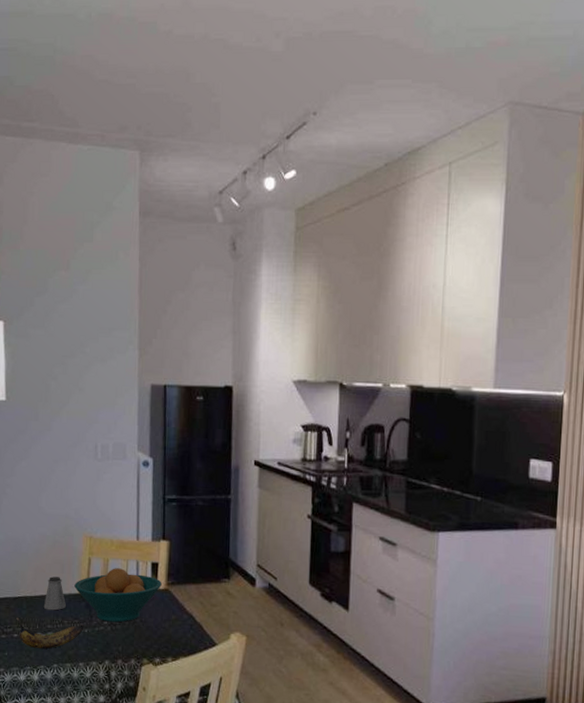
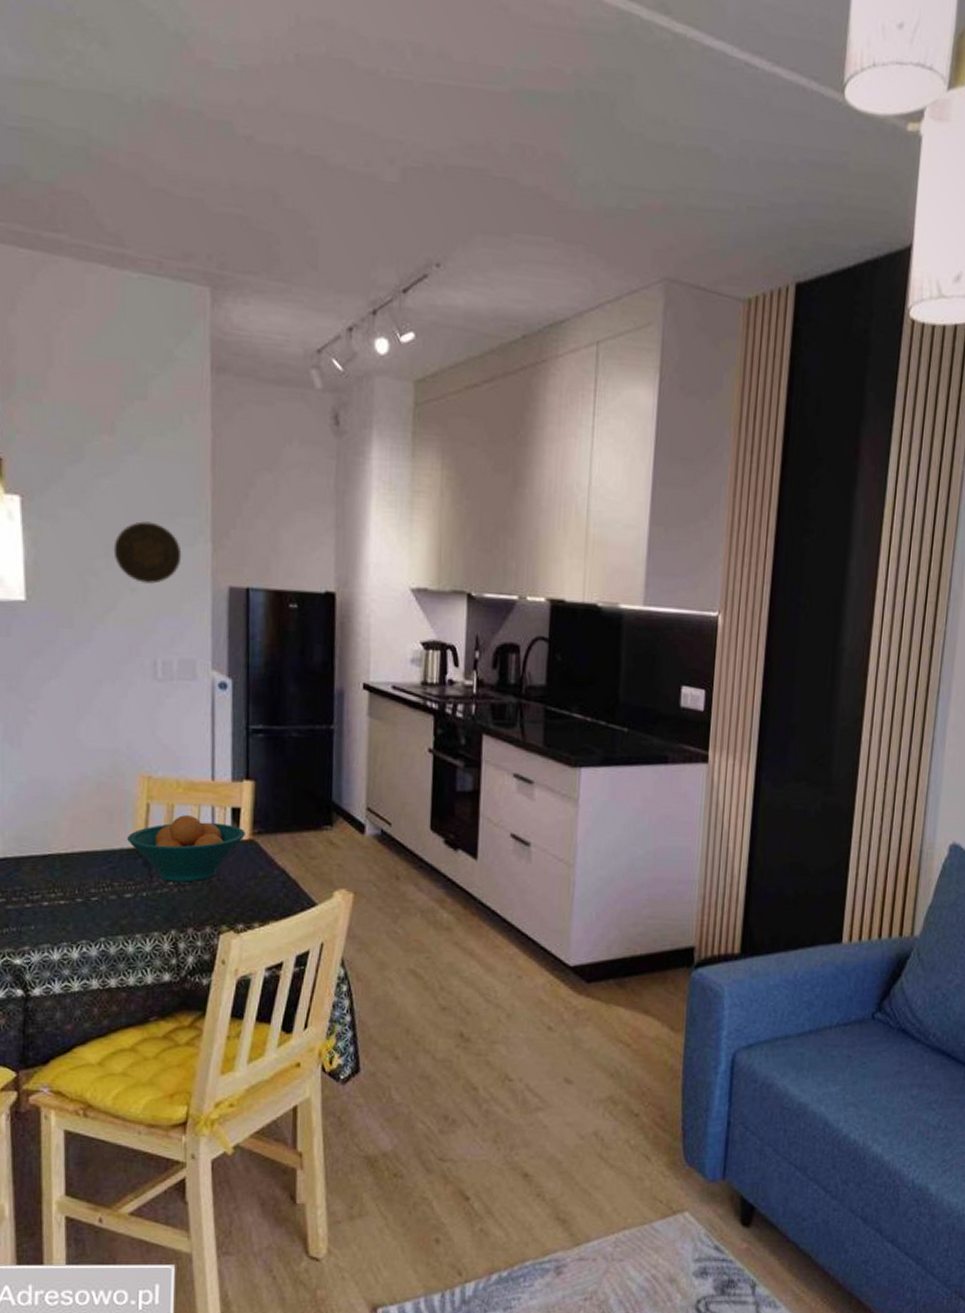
banana: present [16,617,84,650] -> none [46,880,142,920]
saltshaker: present [43,576,67,611] -> none [84,828,117,871]
decorative plate: none [67,336,117,384] -> present [113,521,182,584]

